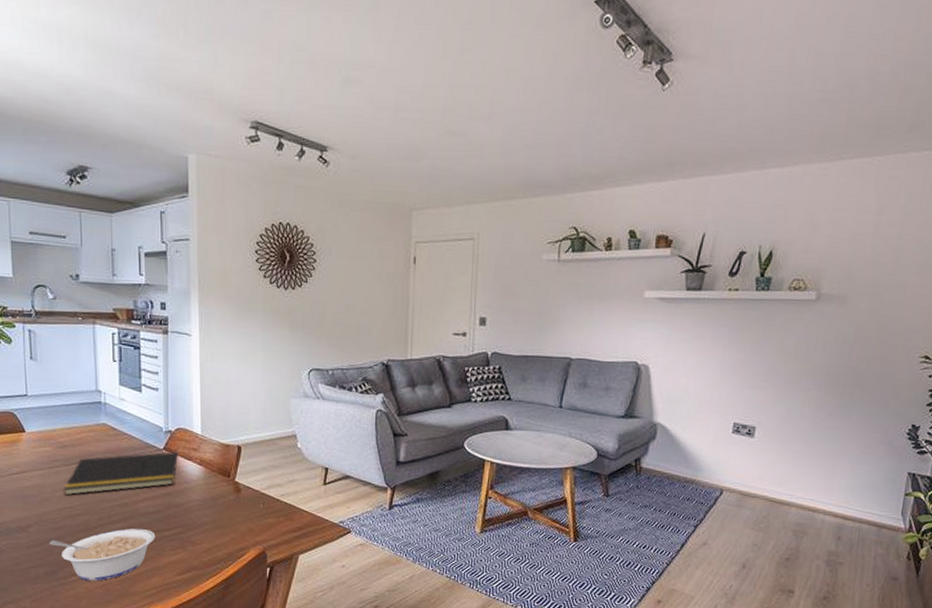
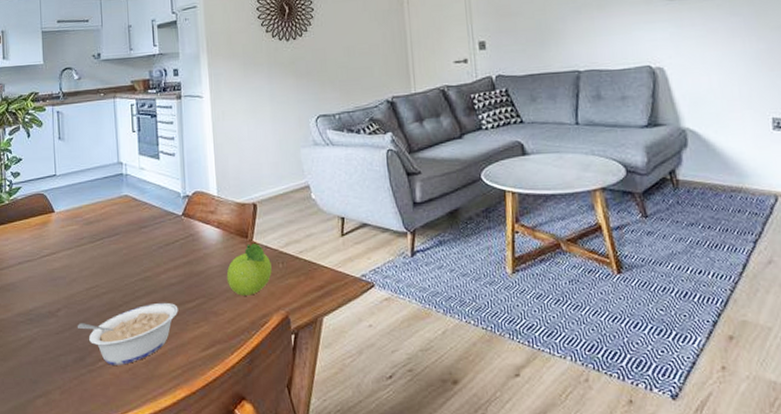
notepad: present [63,452,178,496] -> none [90,217,197,274]
fruit: none [206,483,252,530] -> present [226,243,272,296]

